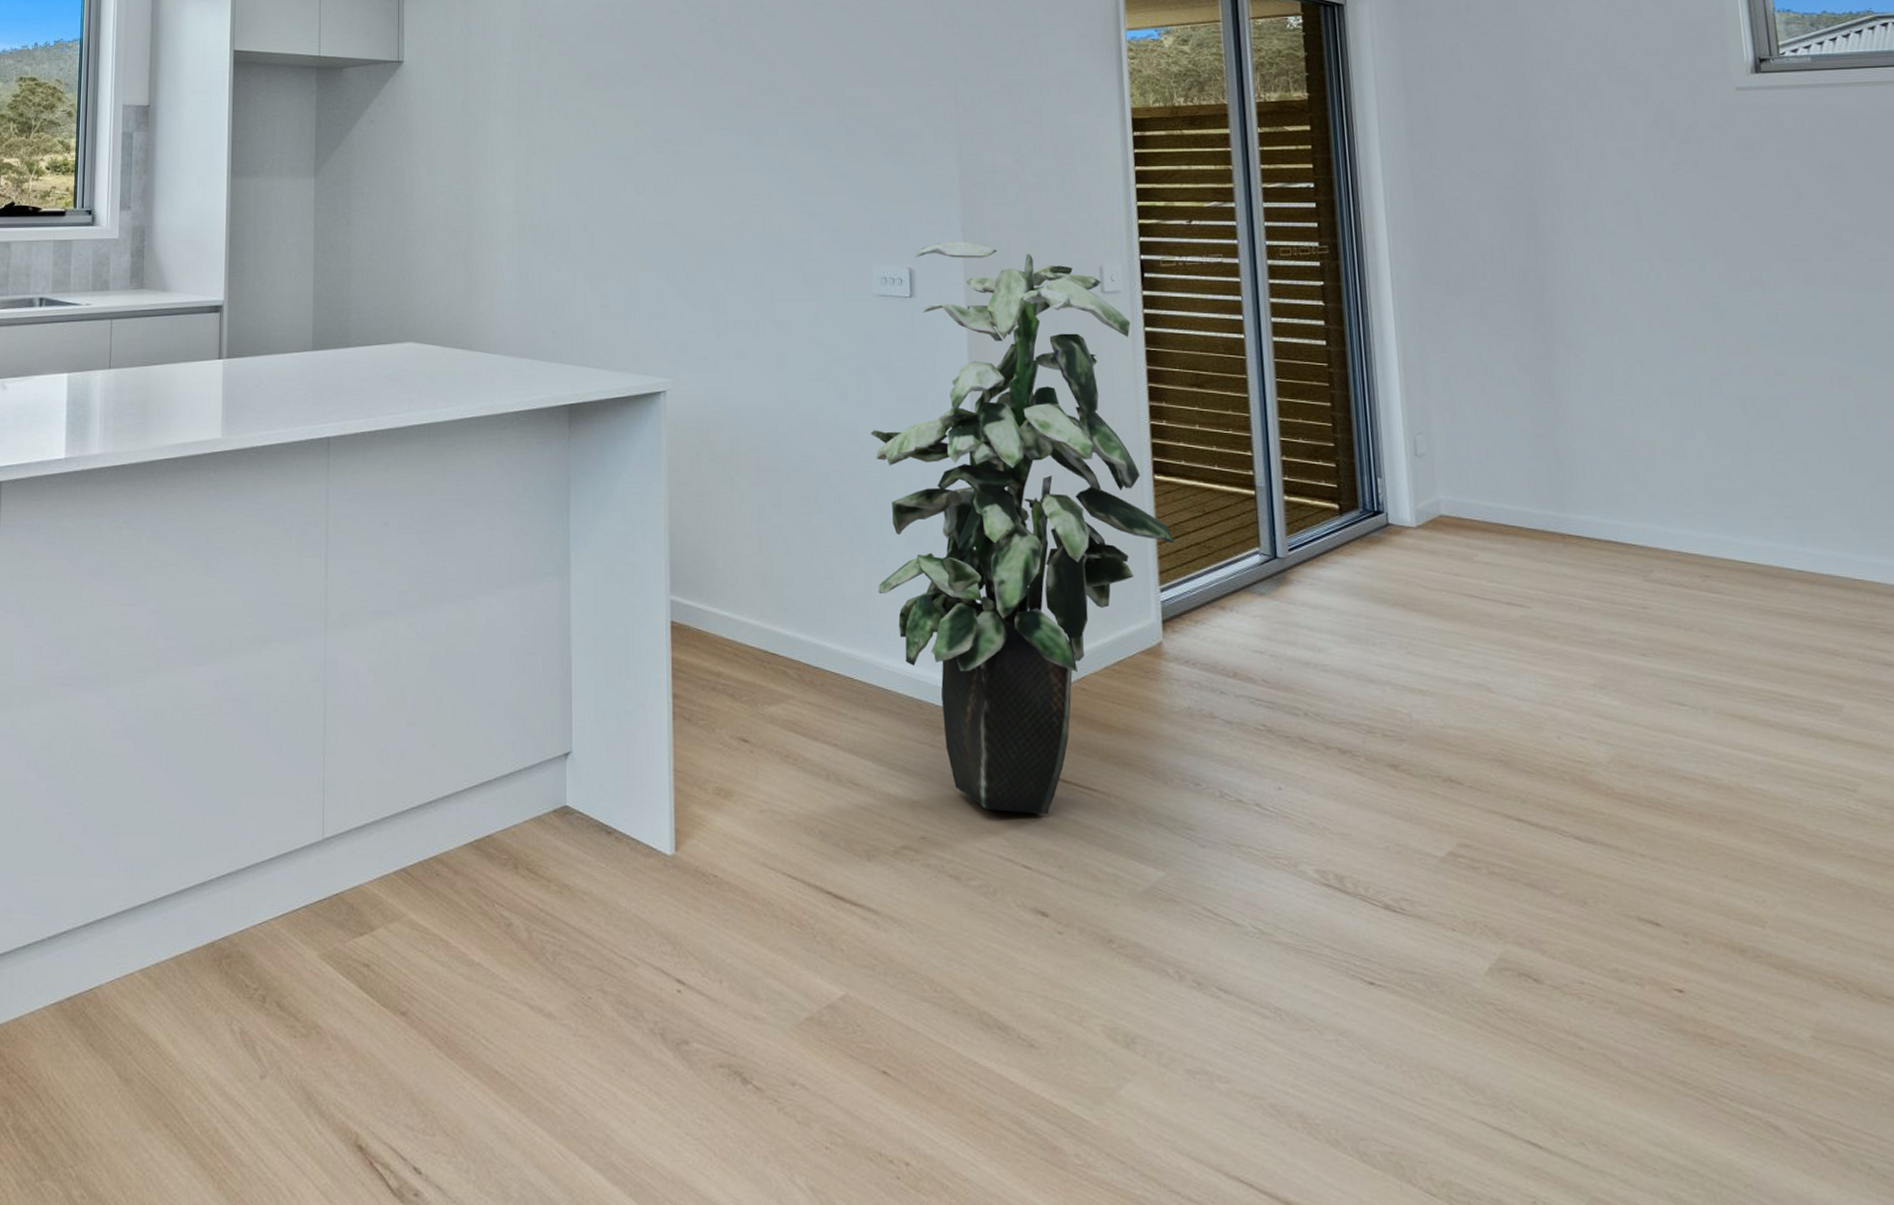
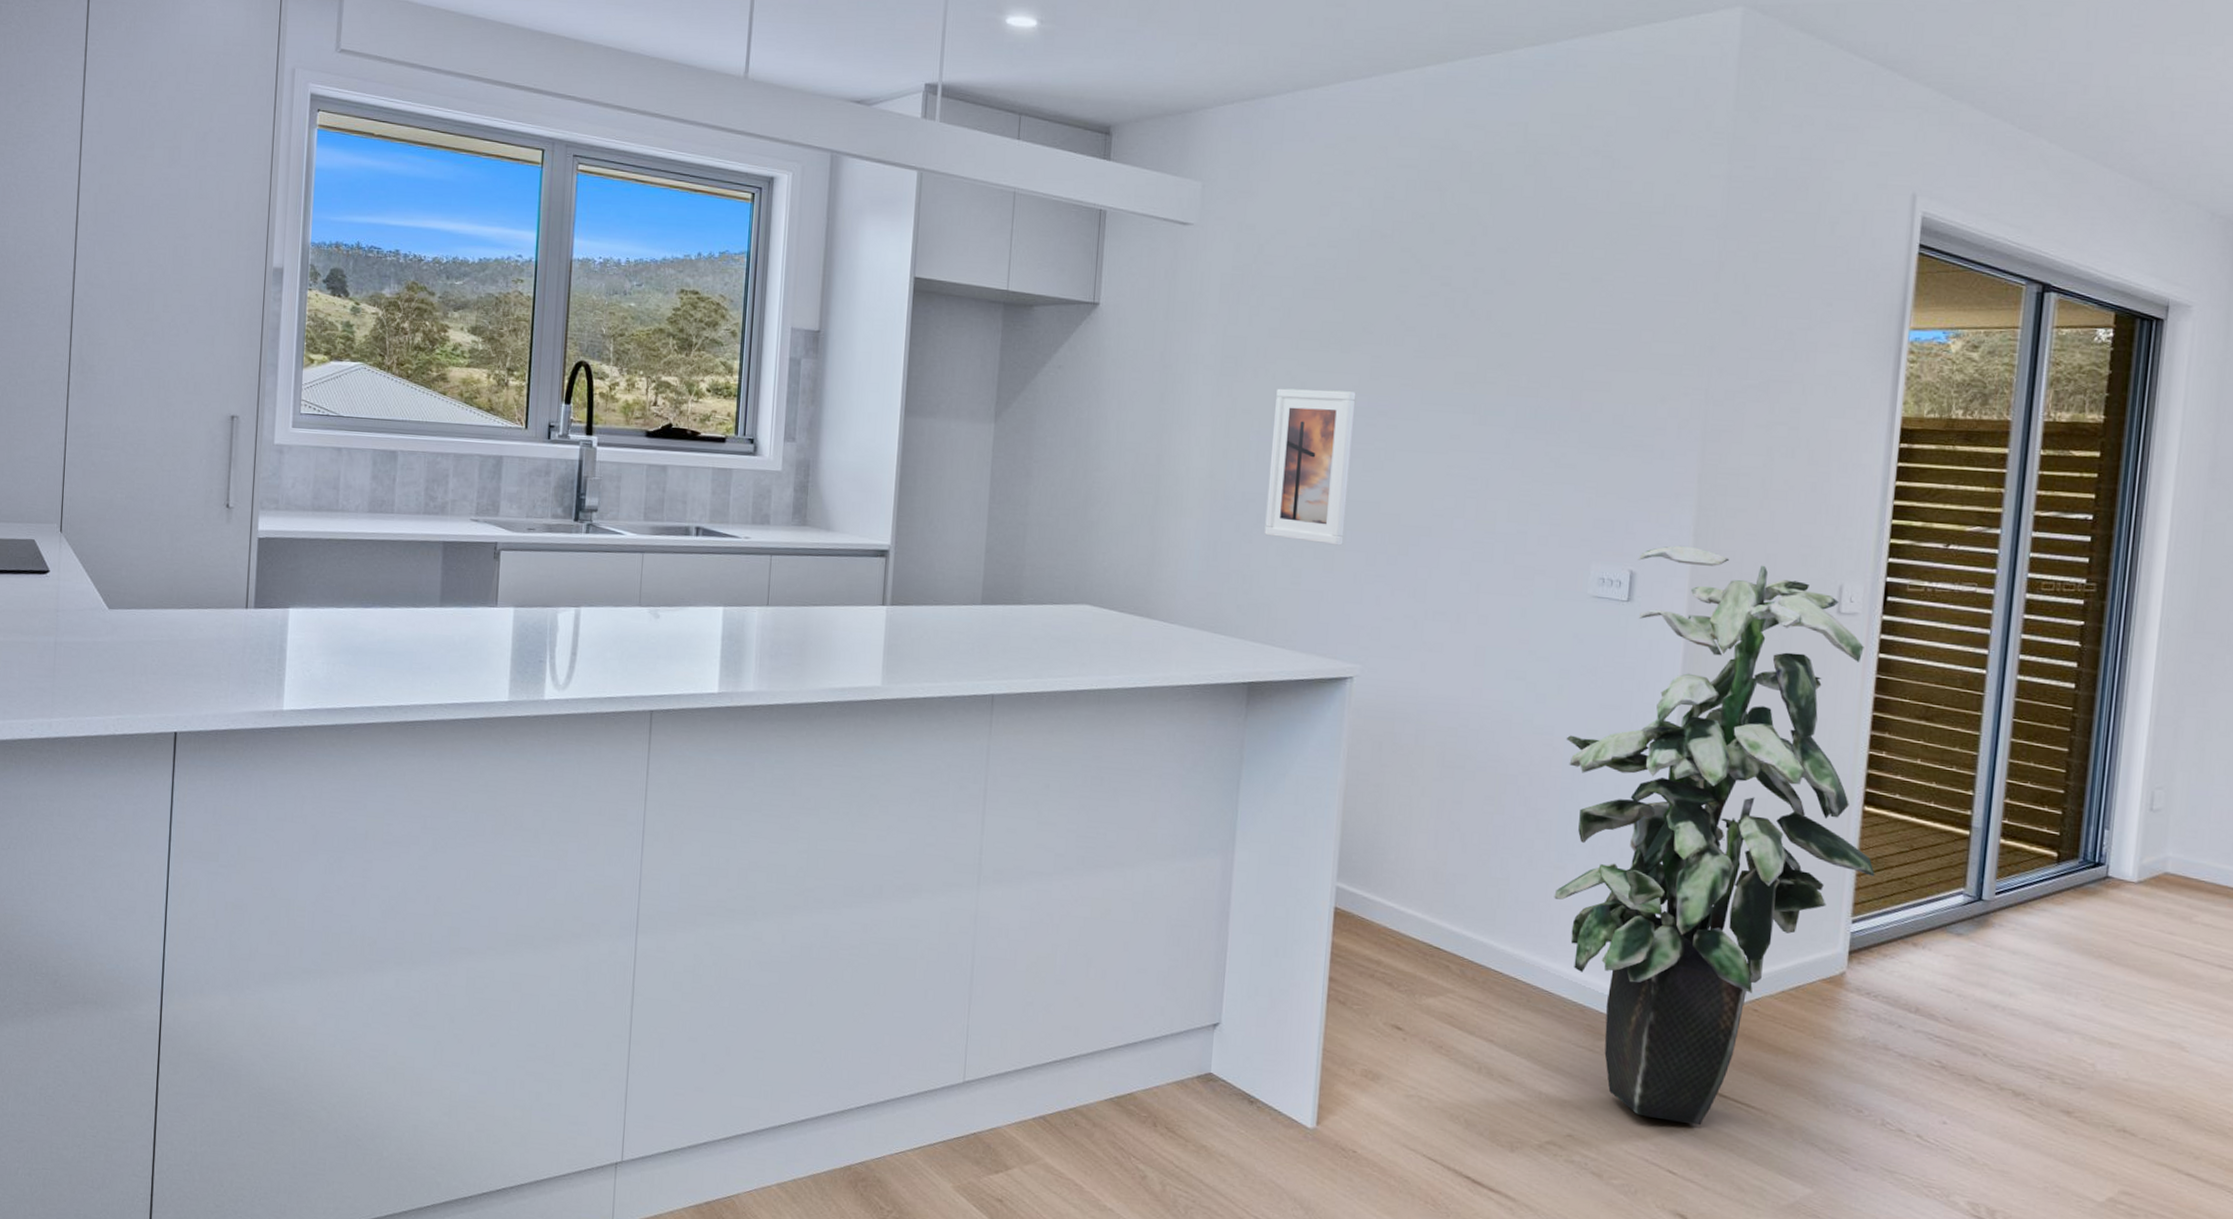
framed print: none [570,123,644,267] -> present [1264,388,1356,546]

